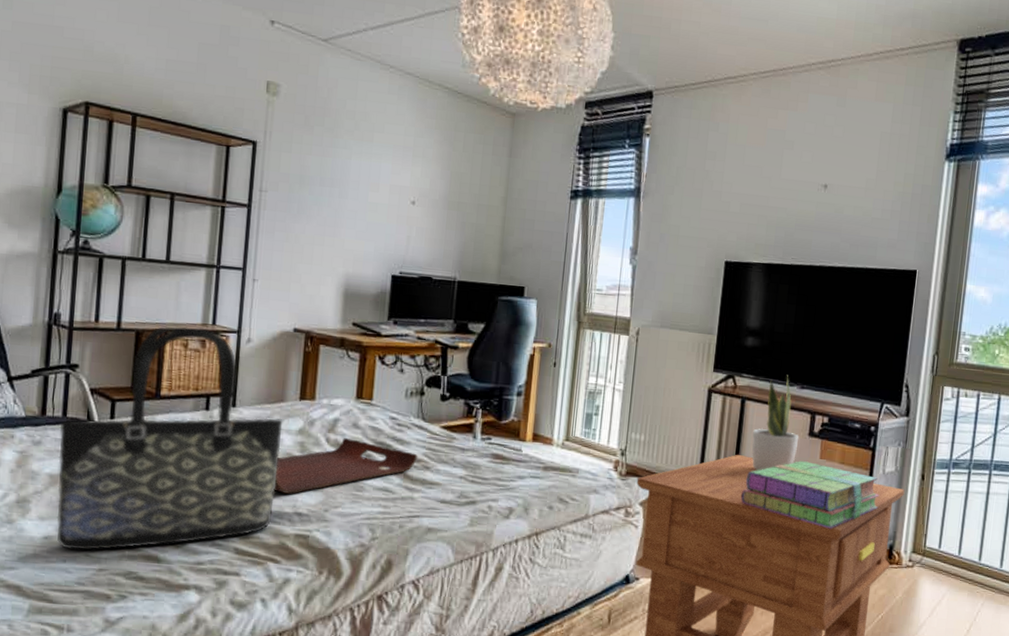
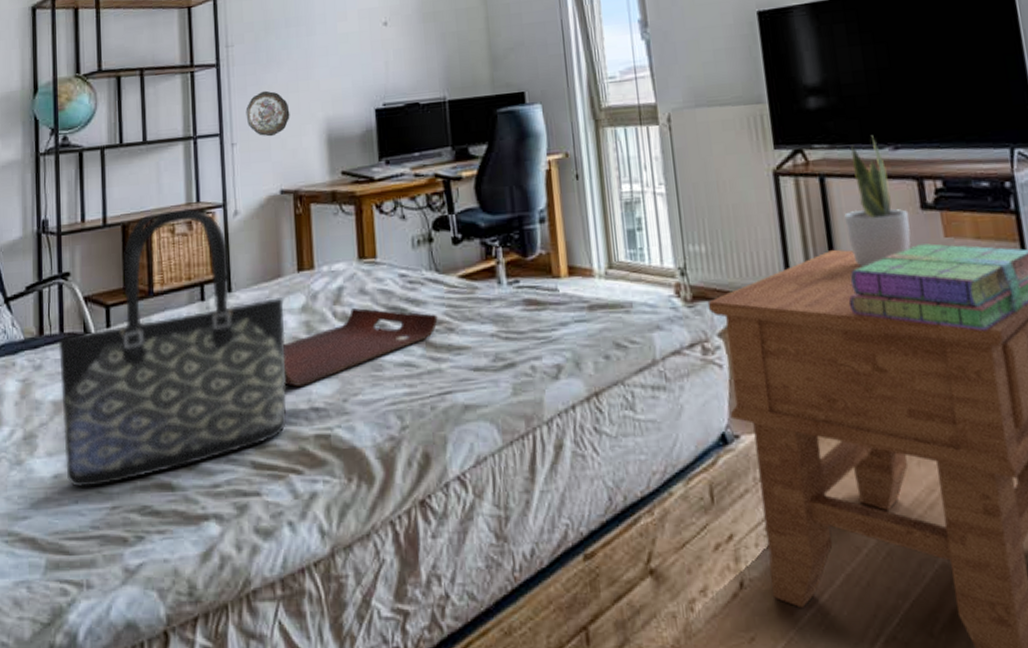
decorative plate: none [270,238,313,281] -> present [245,90,290,137]

